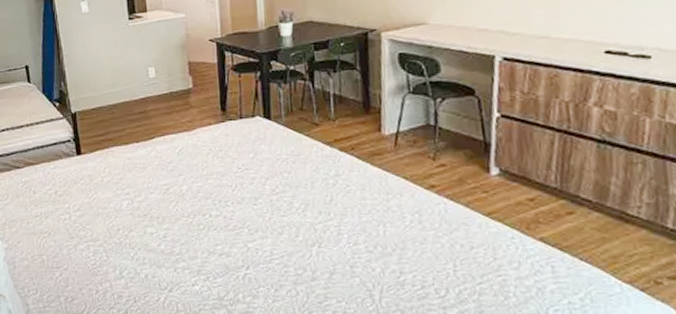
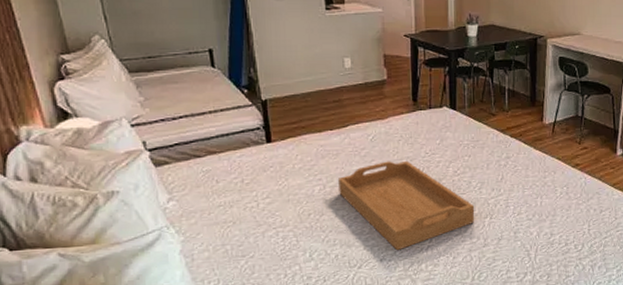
serving tray: none [146,176,299,276] -> present [338,161,475,251]

